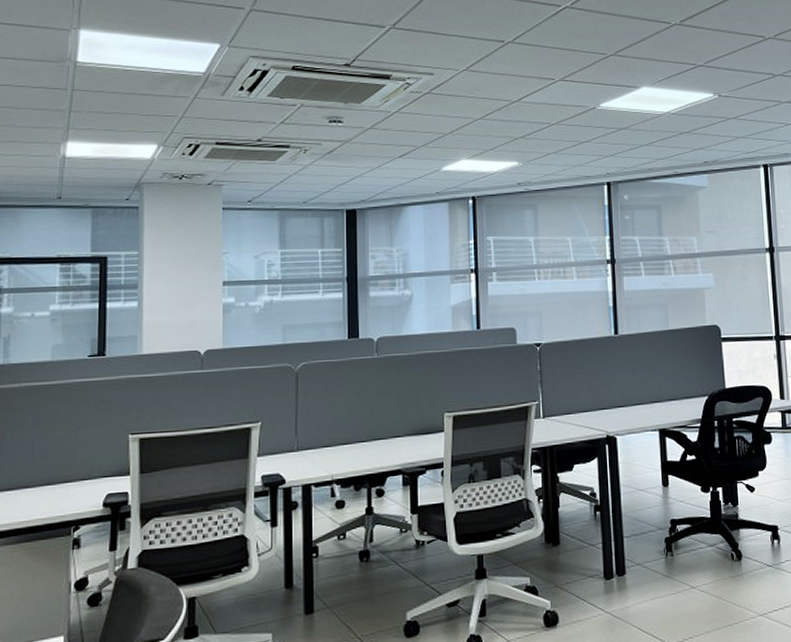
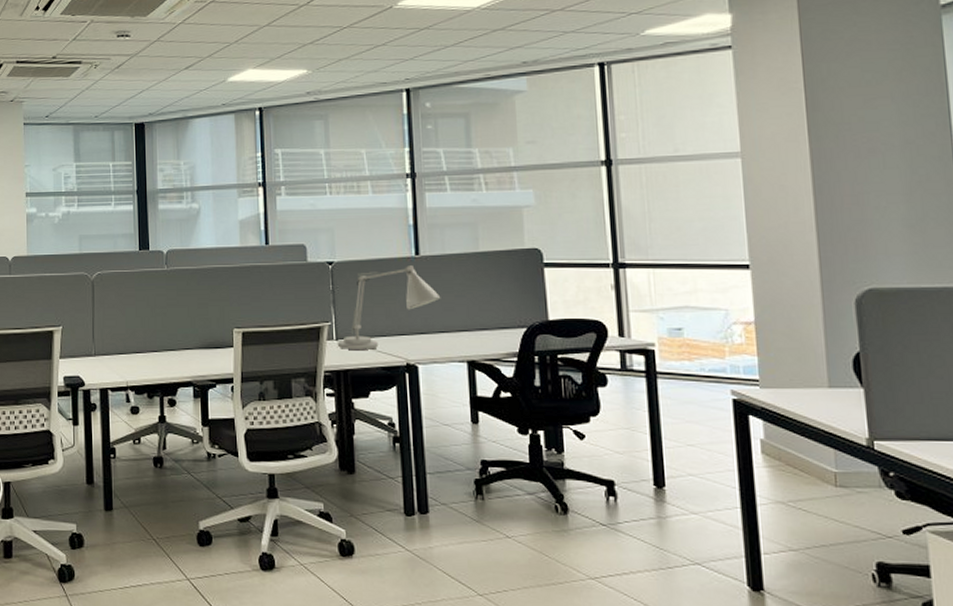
desk lamp: none [544,344,637,426] -> present [337,265,441,349]

